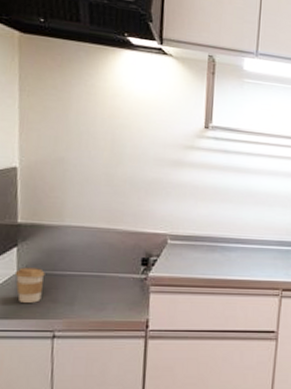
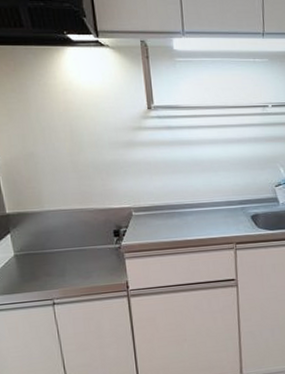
coffee cup: present [16,267,45,303] -> none [13,249,38,279]

